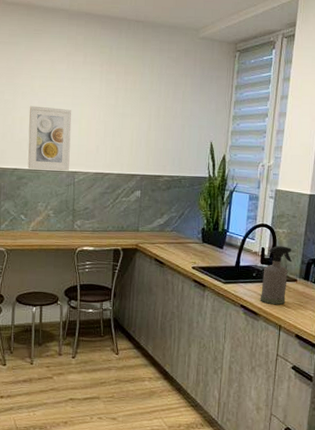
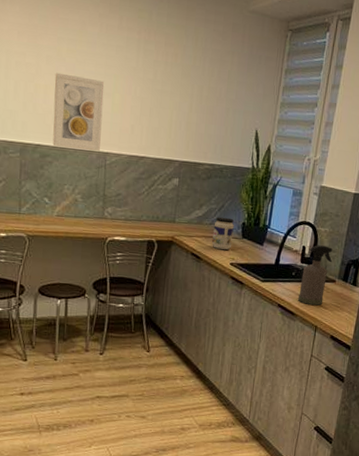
jar: none [174,224,194,255] -> present [212,216,234,250]

